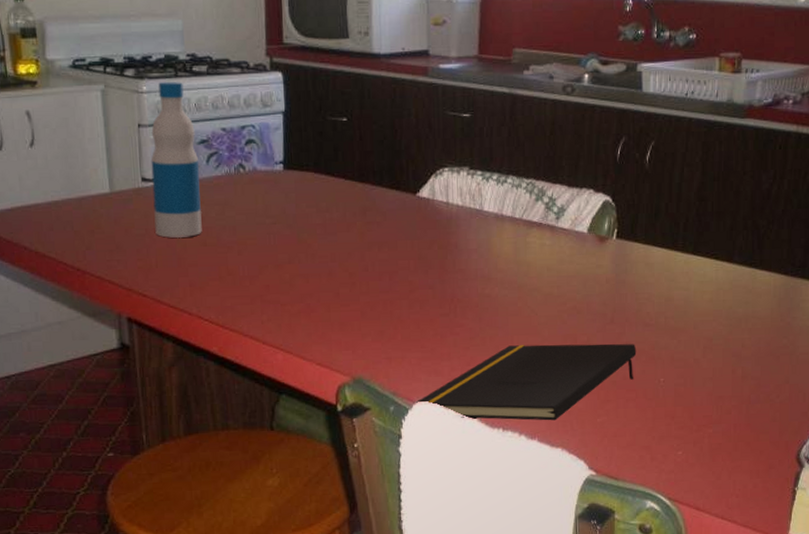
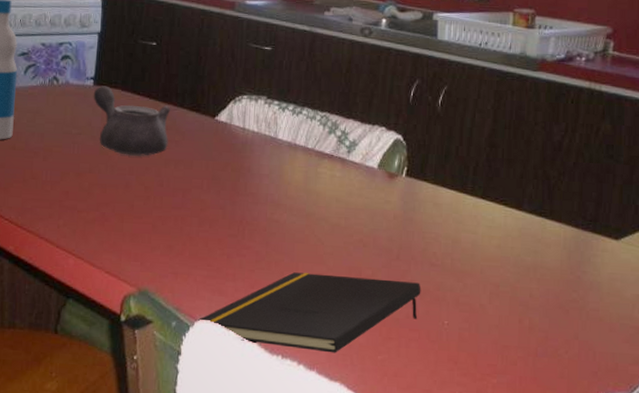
teapot: none [284,169,369,242] -> present [93,85,171,156]

